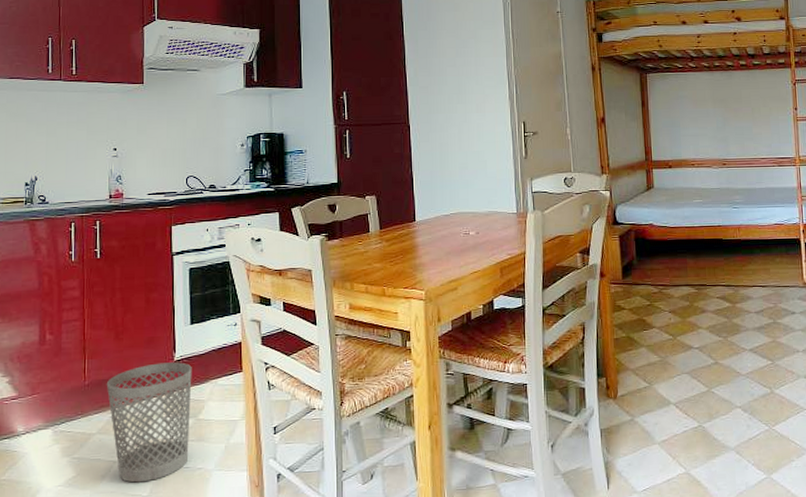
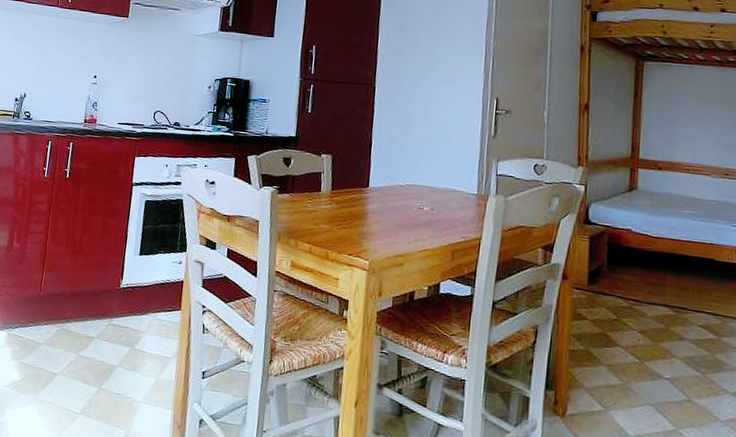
wastebasket: present [106,362,192,483] -> none [57,287,135,400]

